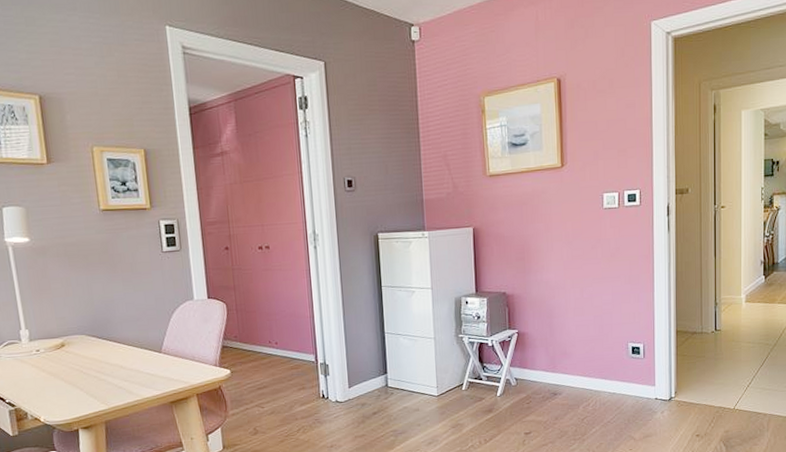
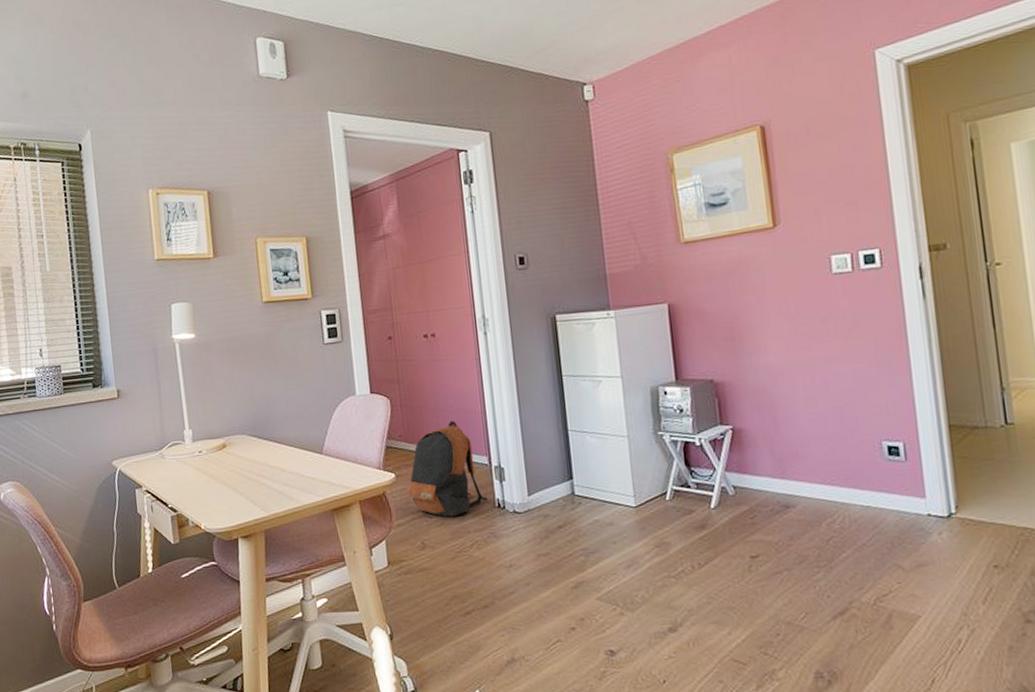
backpack: none [243,323,314,407] -> present [408,420,488,517]

